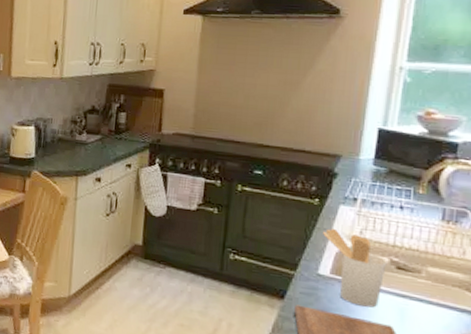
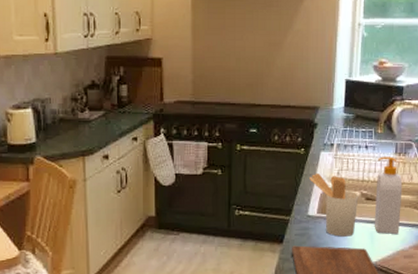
soap bottle: none [406,221,451,317] -> present [374,156,403,234]

